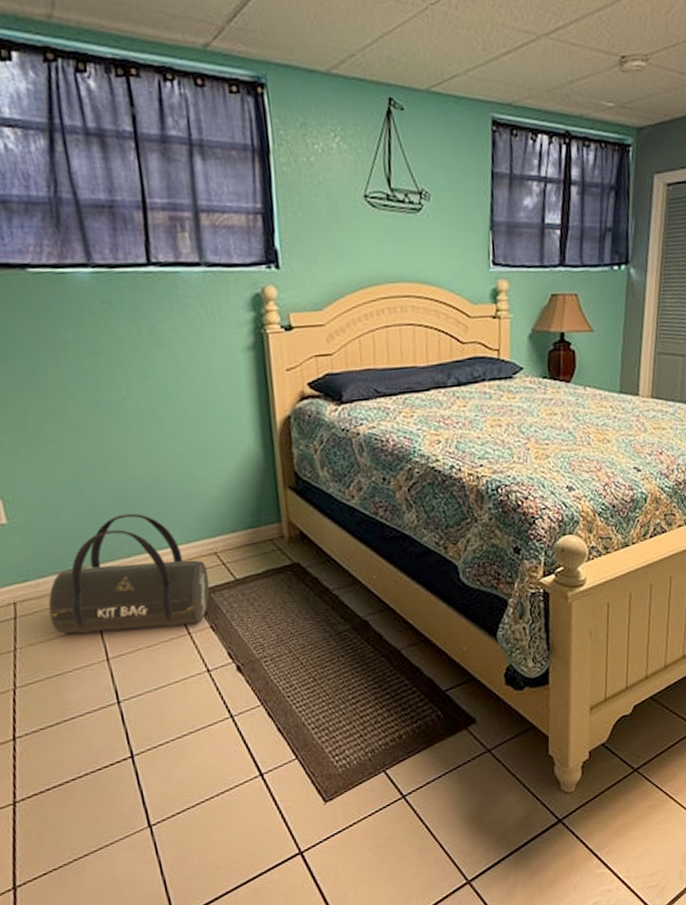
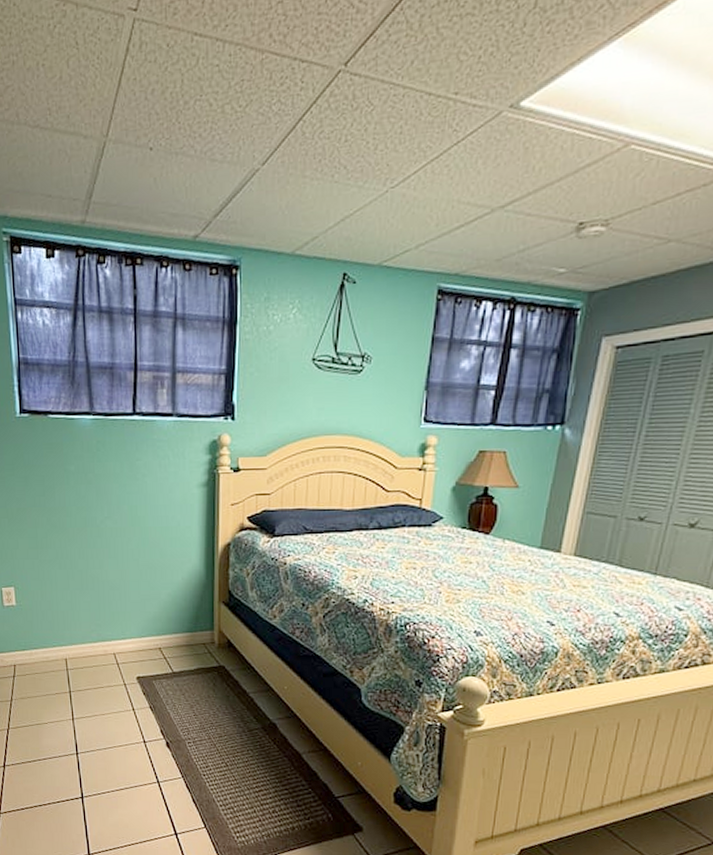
duffel bag: present [48,513,210,634] -> none [36,608,153,702]

